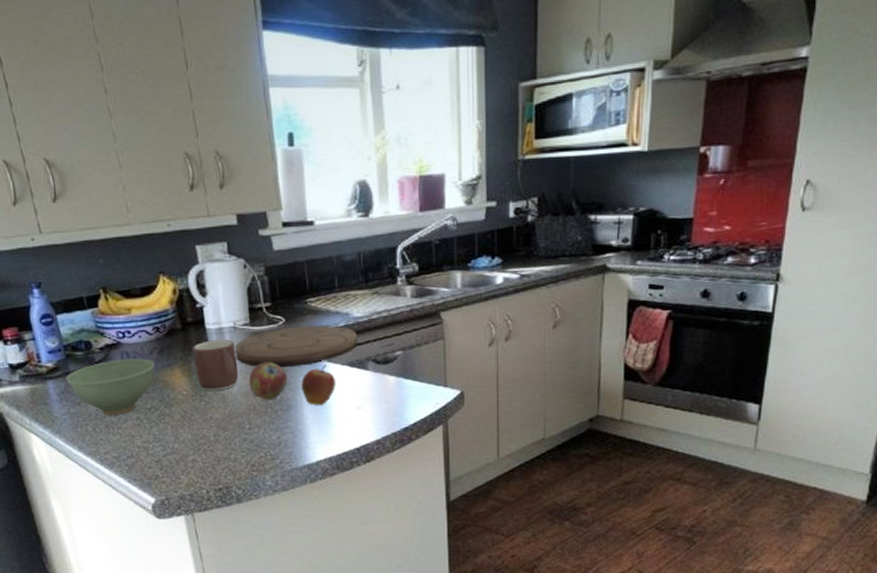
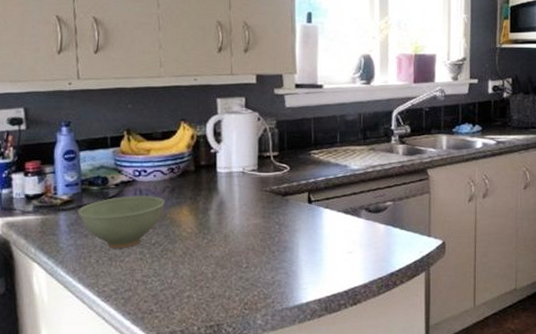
mug: present [192,340,239,392] -> none [201,183,242,230]
cutting board: present [235,325,358,367] -> none [241,175,354,210]
fruit: present [249,362,288,401] -> none [251,205,287,241]
fruit: present [301,364,336,405] -> none [299,210,331,248]

